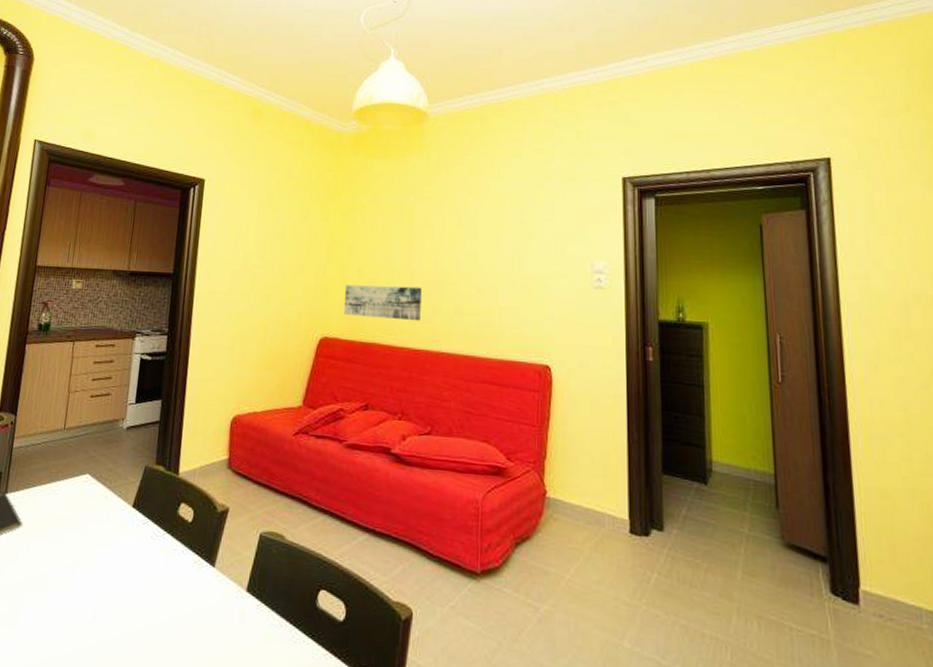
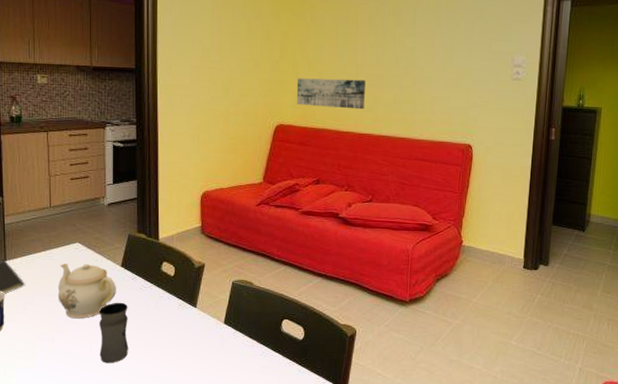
teapot: none [56,500,124,574] -> present [57,263,116,319]
jar: none [93,554,135,640] -> present [99,302,129,364]

